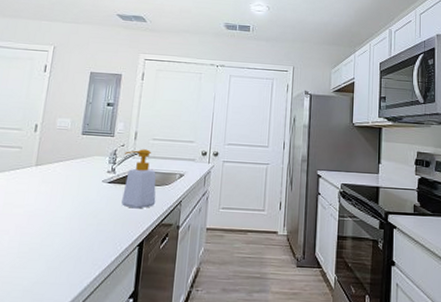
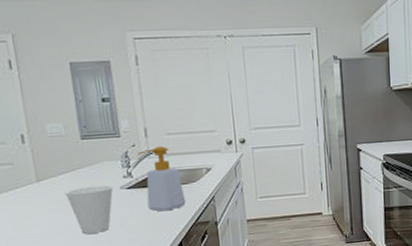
cup: none [55,176,97,220] -> present [64,185,114,234]

